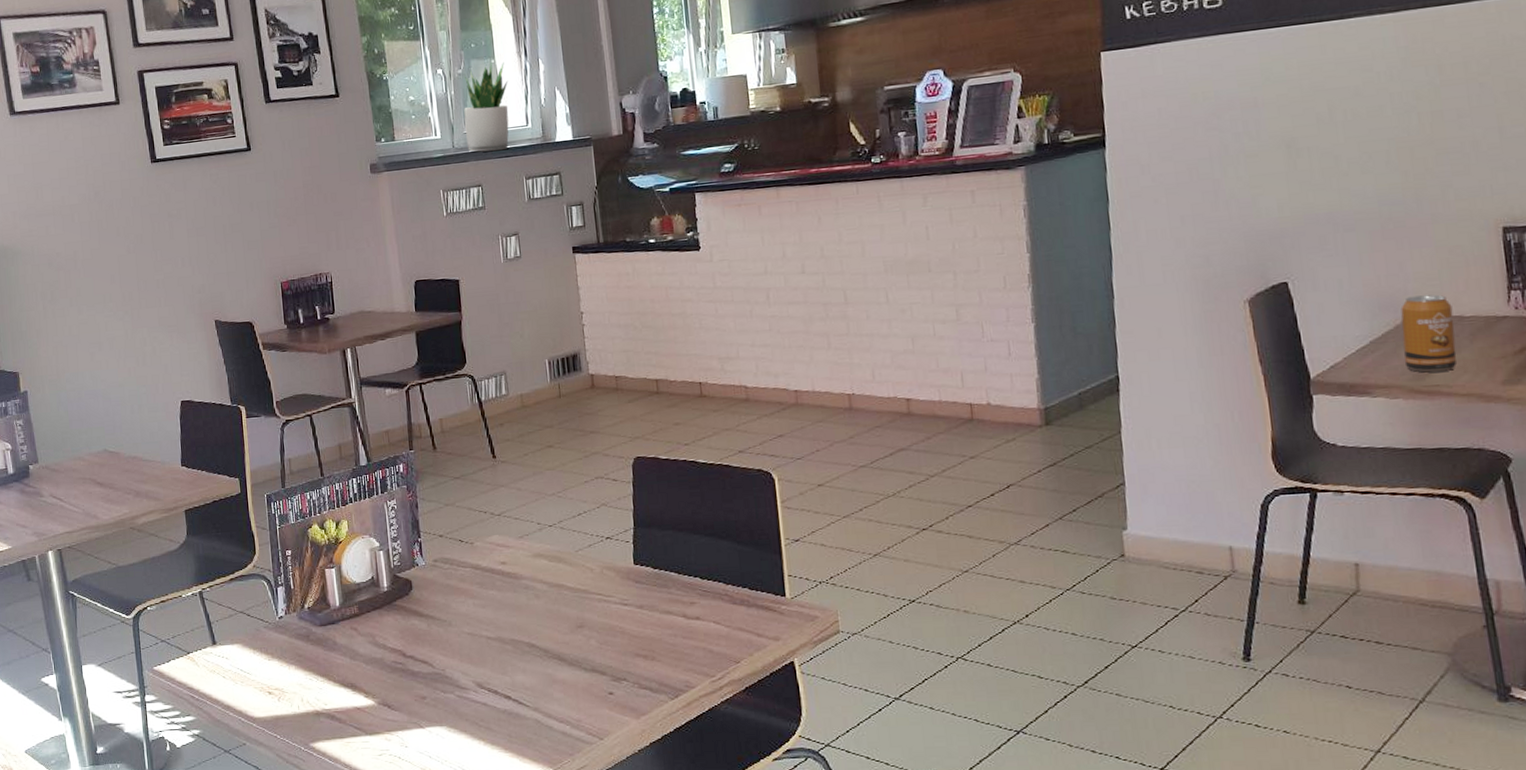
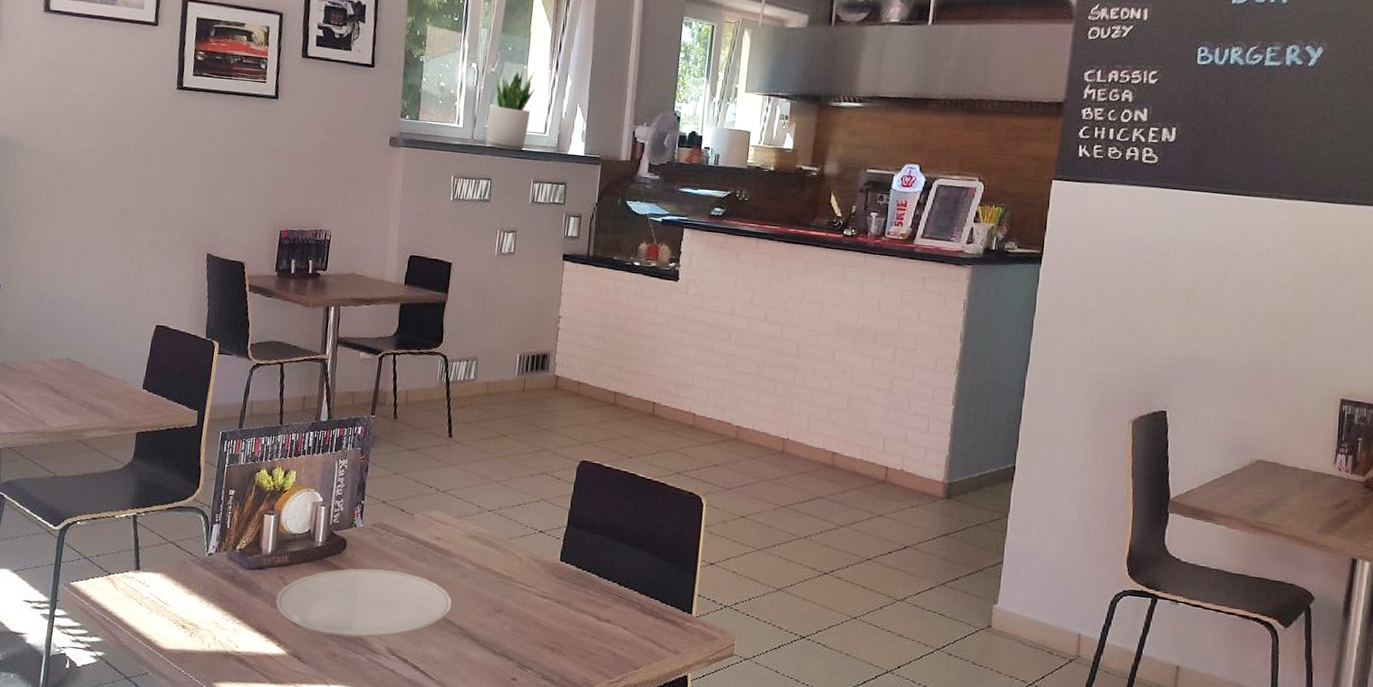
plate: none [353,603,531,678] -> present [275,568,452,638]
soda can: present [1400,294,1457,373] -> none [1246,443,1291,513]

